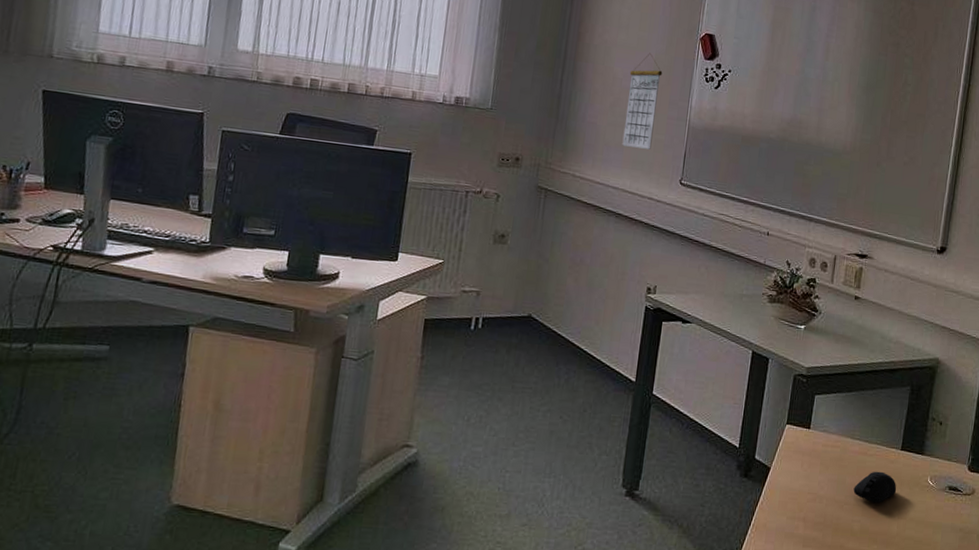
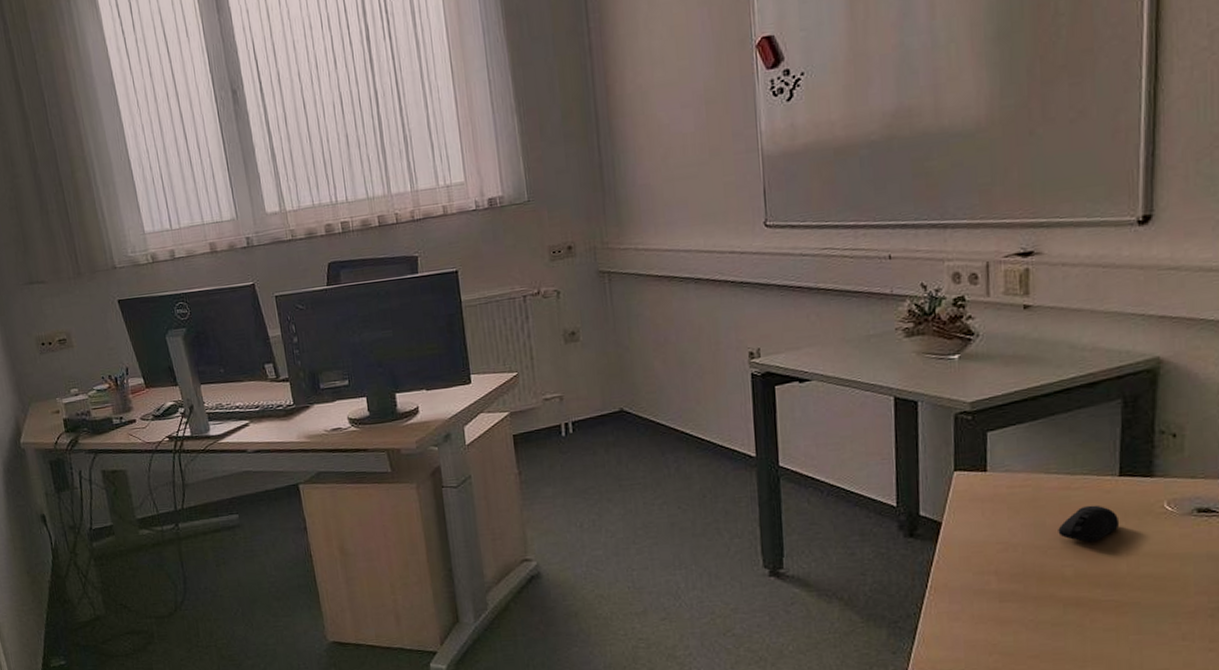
calendar: present [622,53,663,150] -> none [676,83,721,201]

